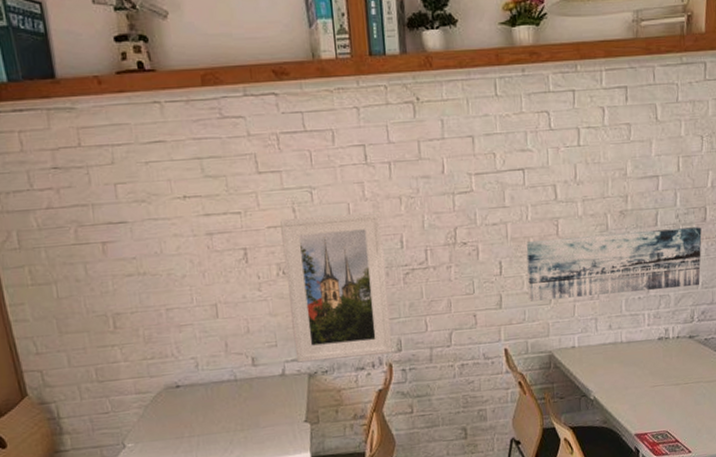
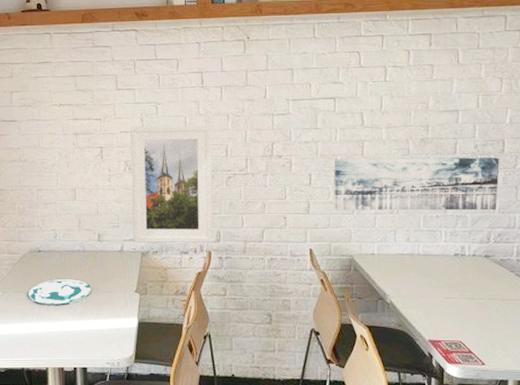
plate: none [168,415,251,451] -> present [28,278,92,305]

